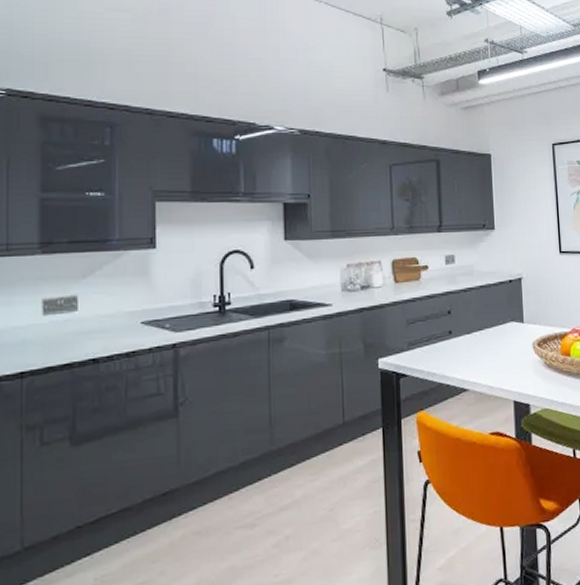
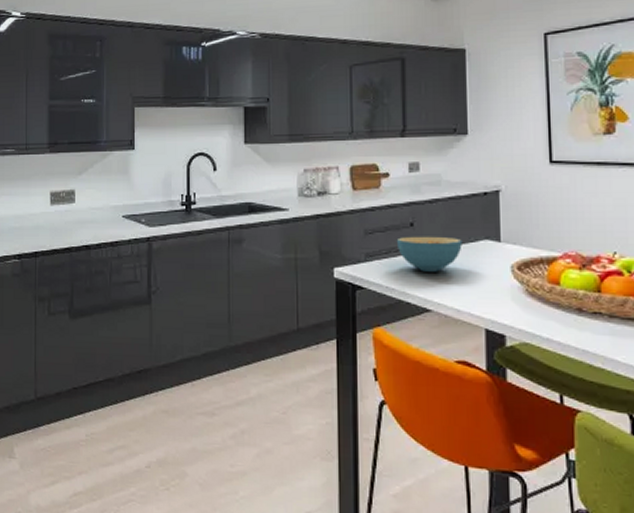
cereal bowl: none [435,321,493,355] -> present [396,236,462,272]

